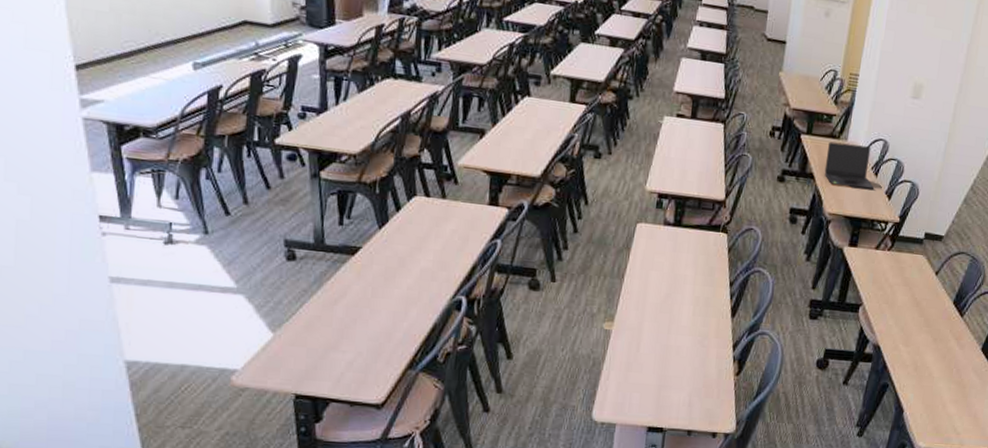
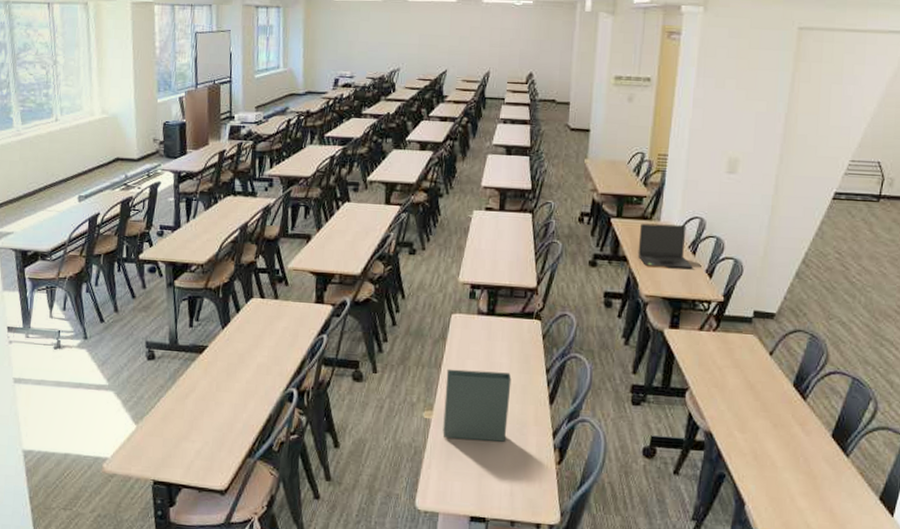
binder: none [623,279,695,354] -> present [442,369,512,442]

